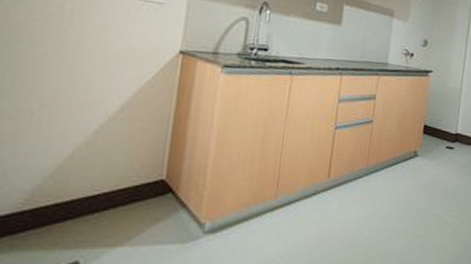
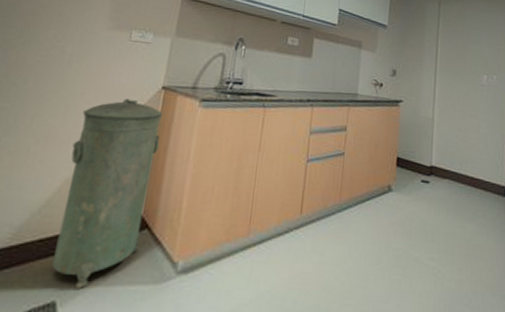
trash can: none [71,63,181,249] -> present [52,98,162,289]

